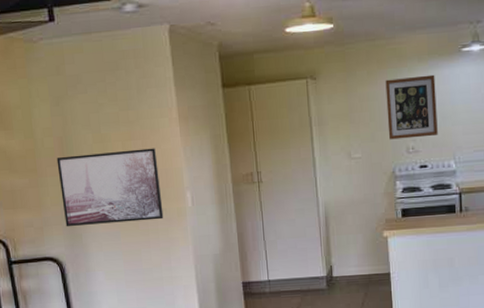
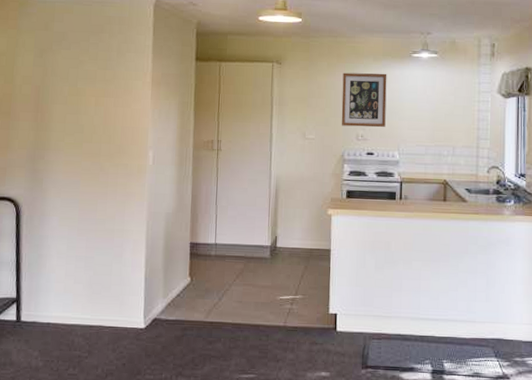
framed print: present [56,148,164,227] -> none [29,104,126,174]

